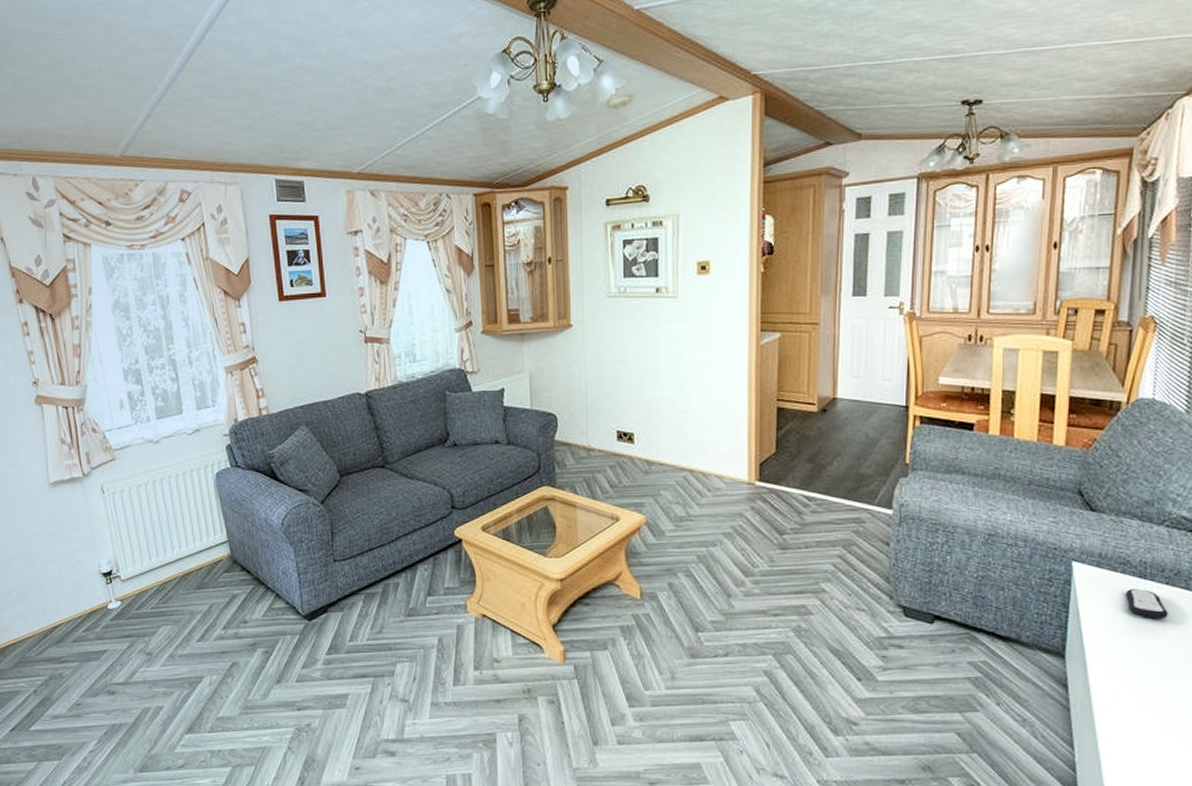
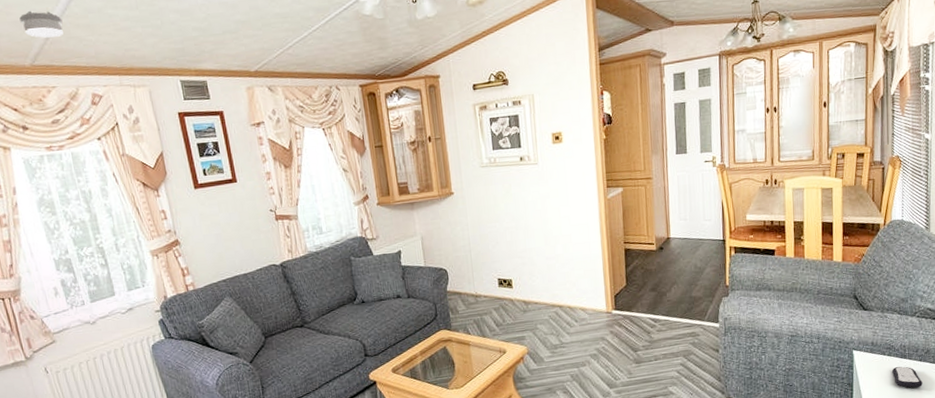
smoke detector: none [114,97,158,127] -> present [19,10,63,38]

